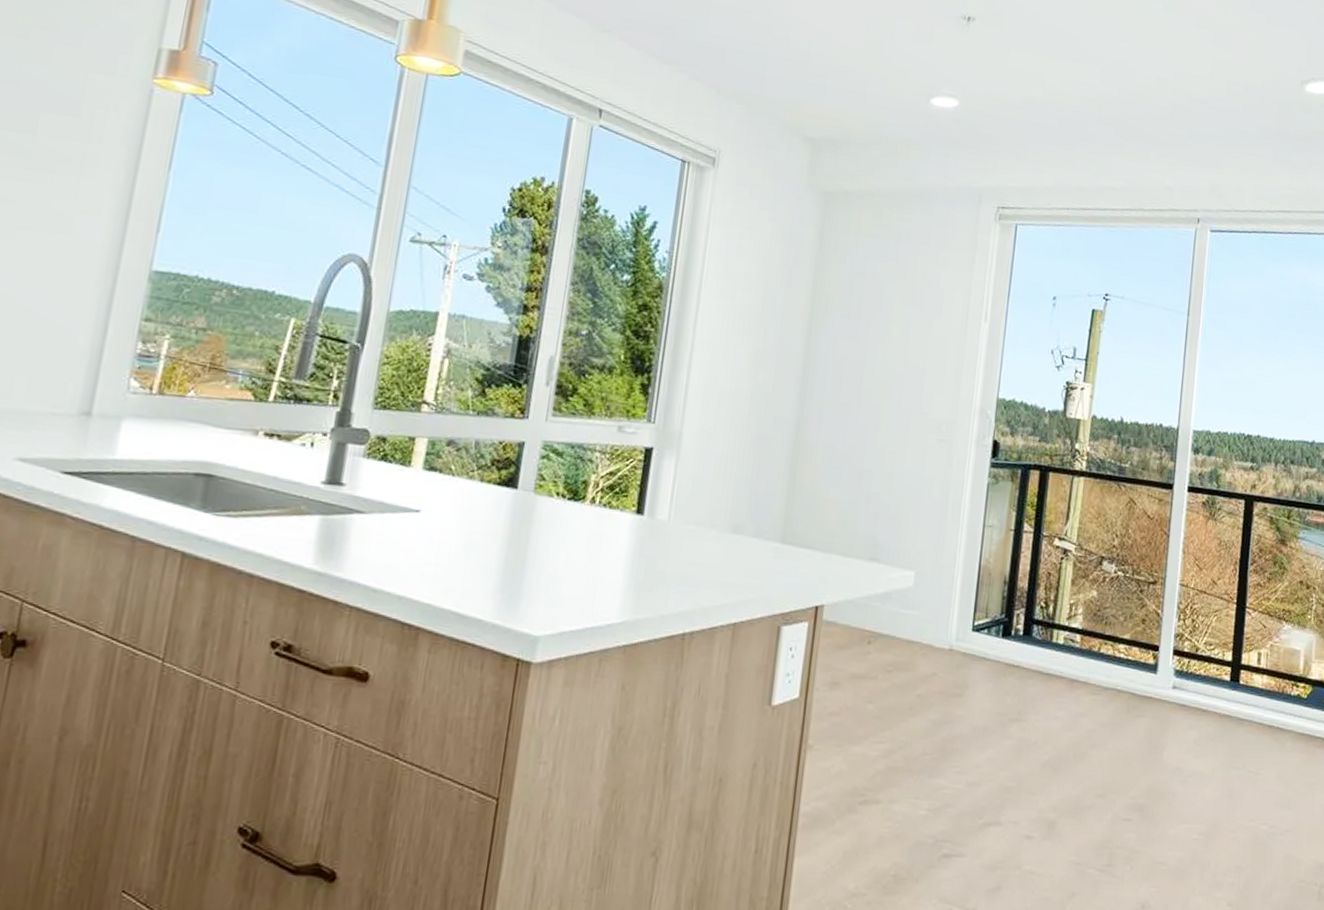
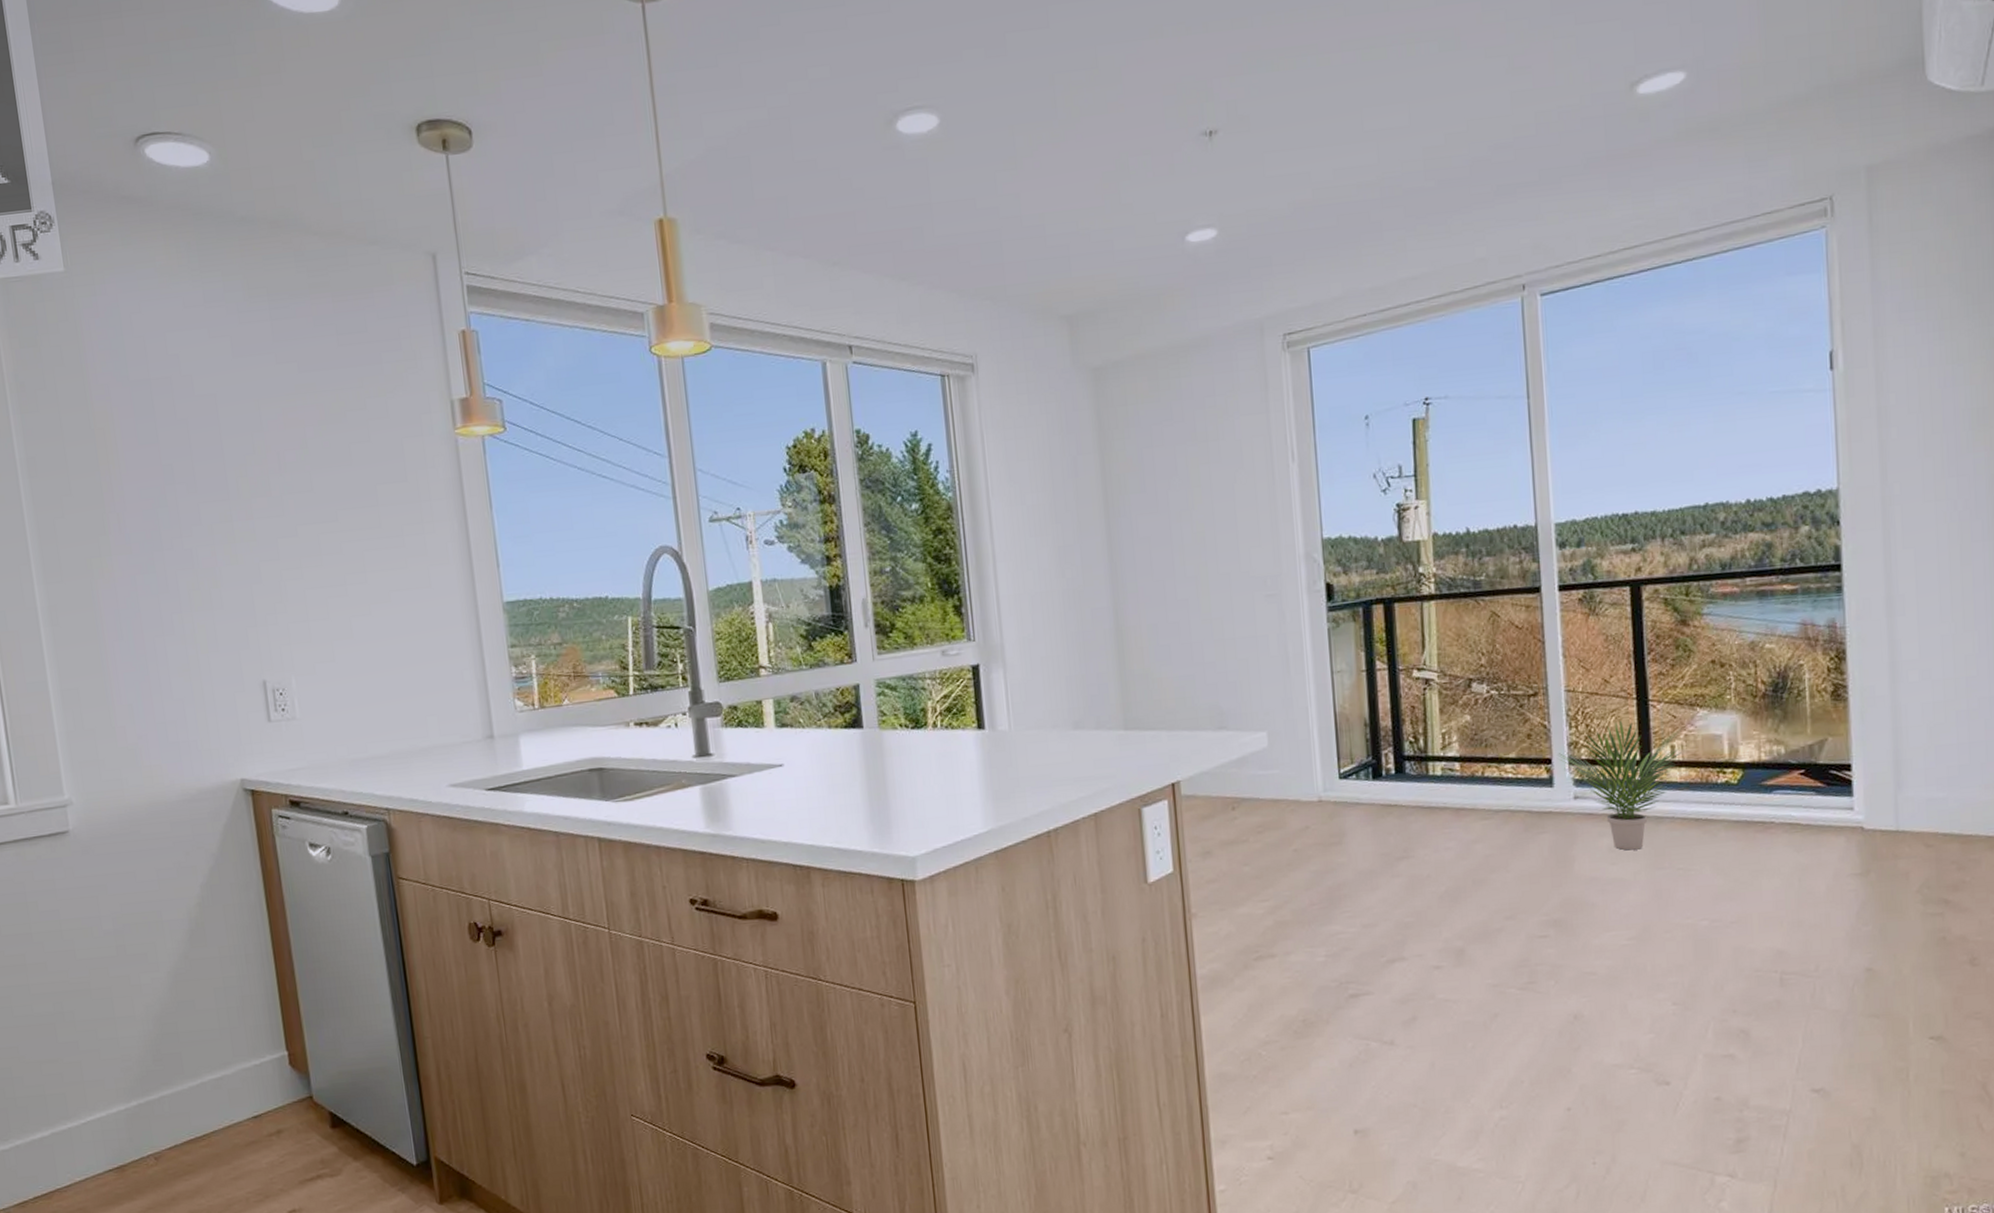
potted plant: none [1165,621,1269,747] -> present [1558,720,1682,851]

